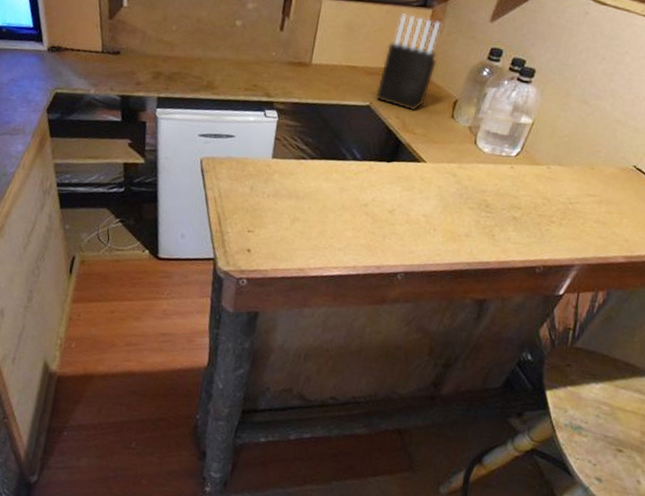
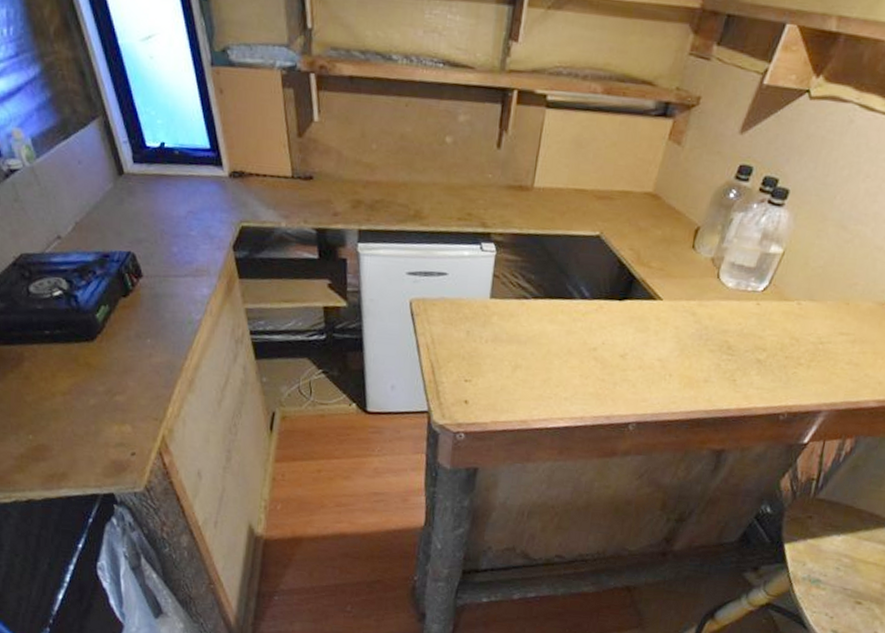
knife block: present [375,14,441,111] -> none [606,125,683,241]

